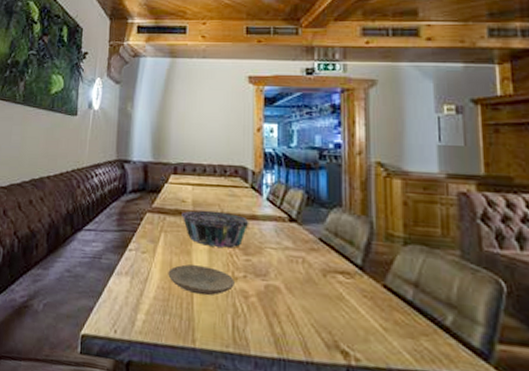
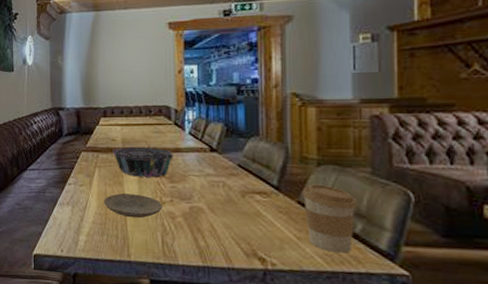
coffee cup: none [387,265,448,350] -> present [301,184,358,253]

